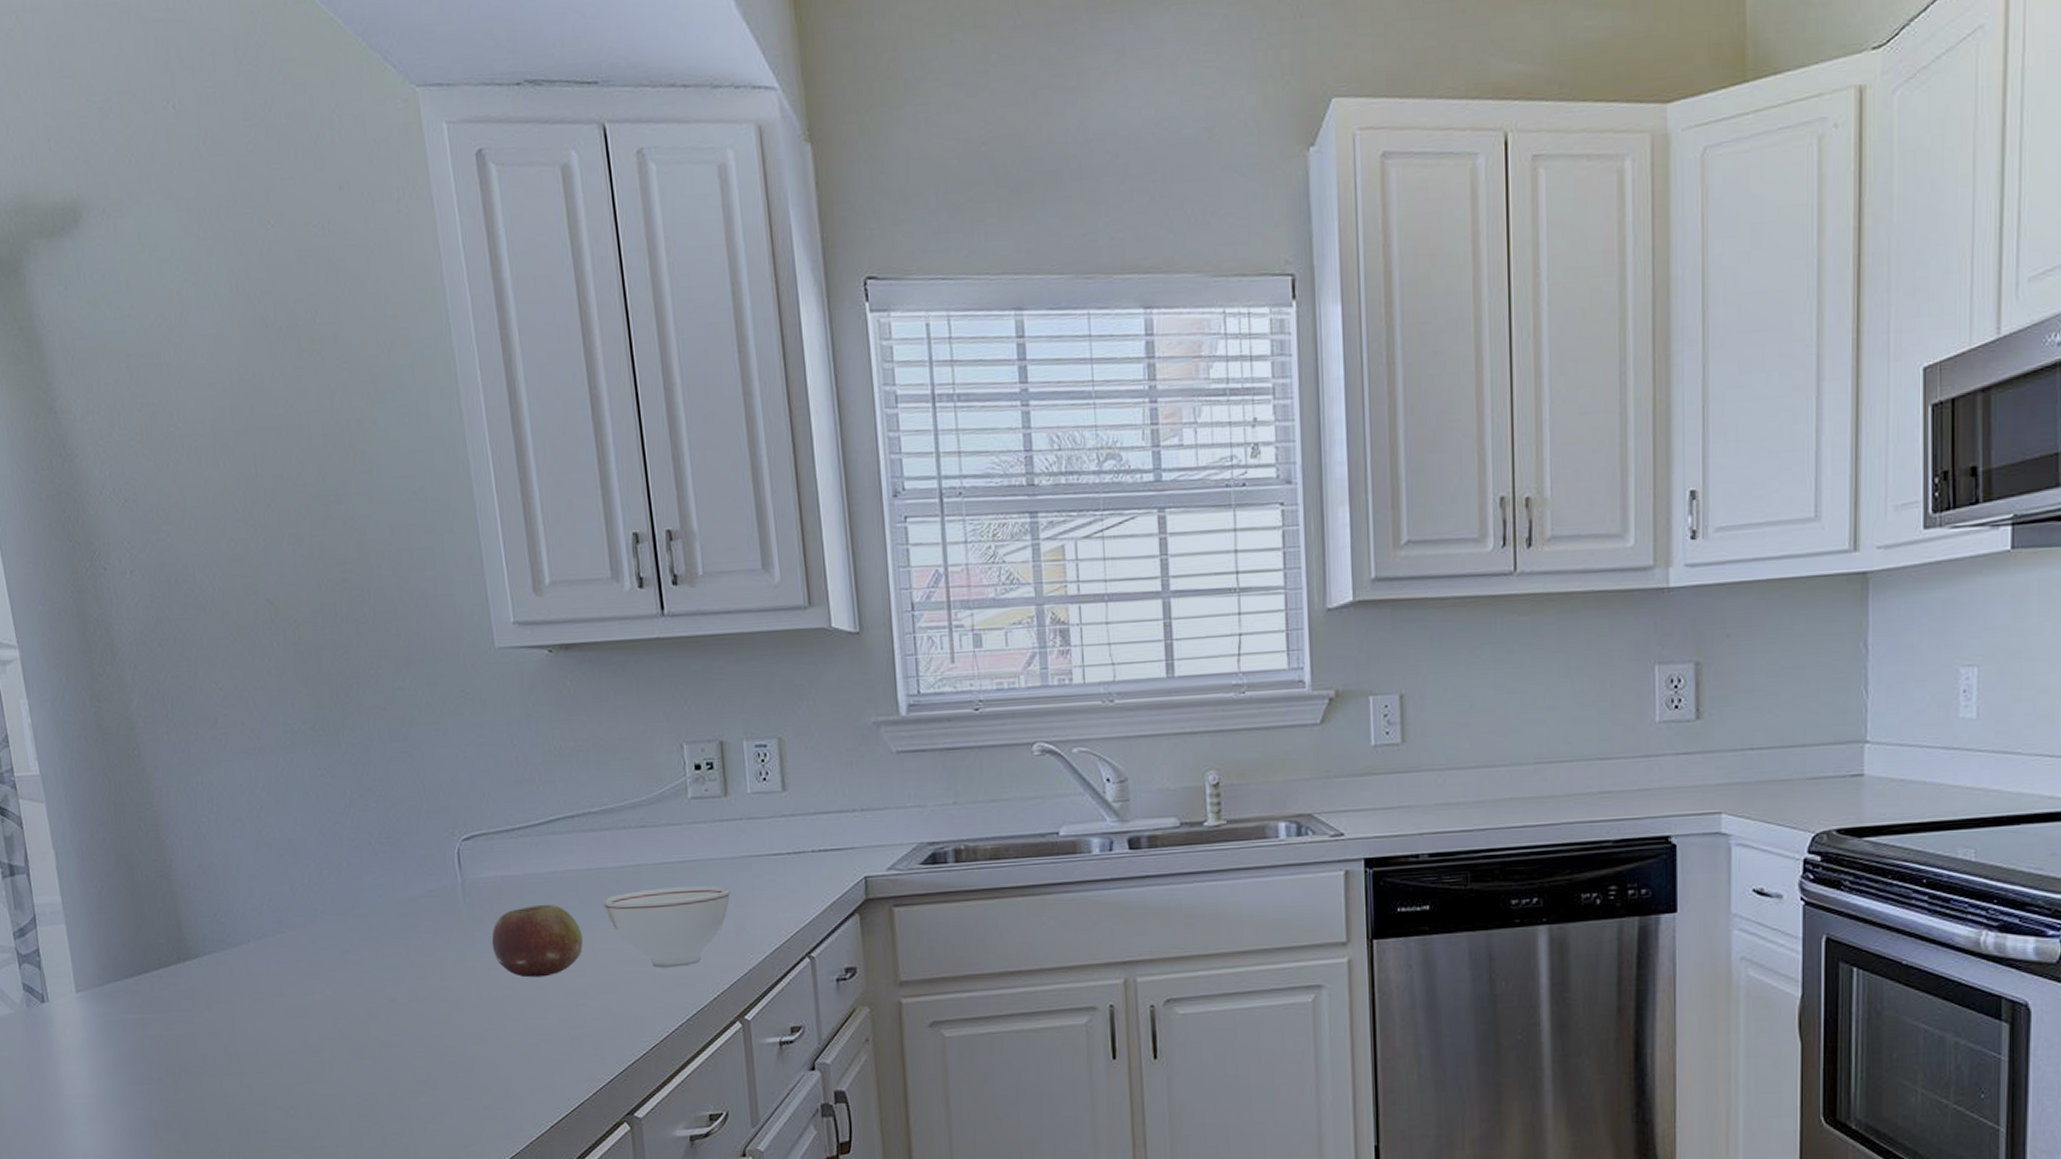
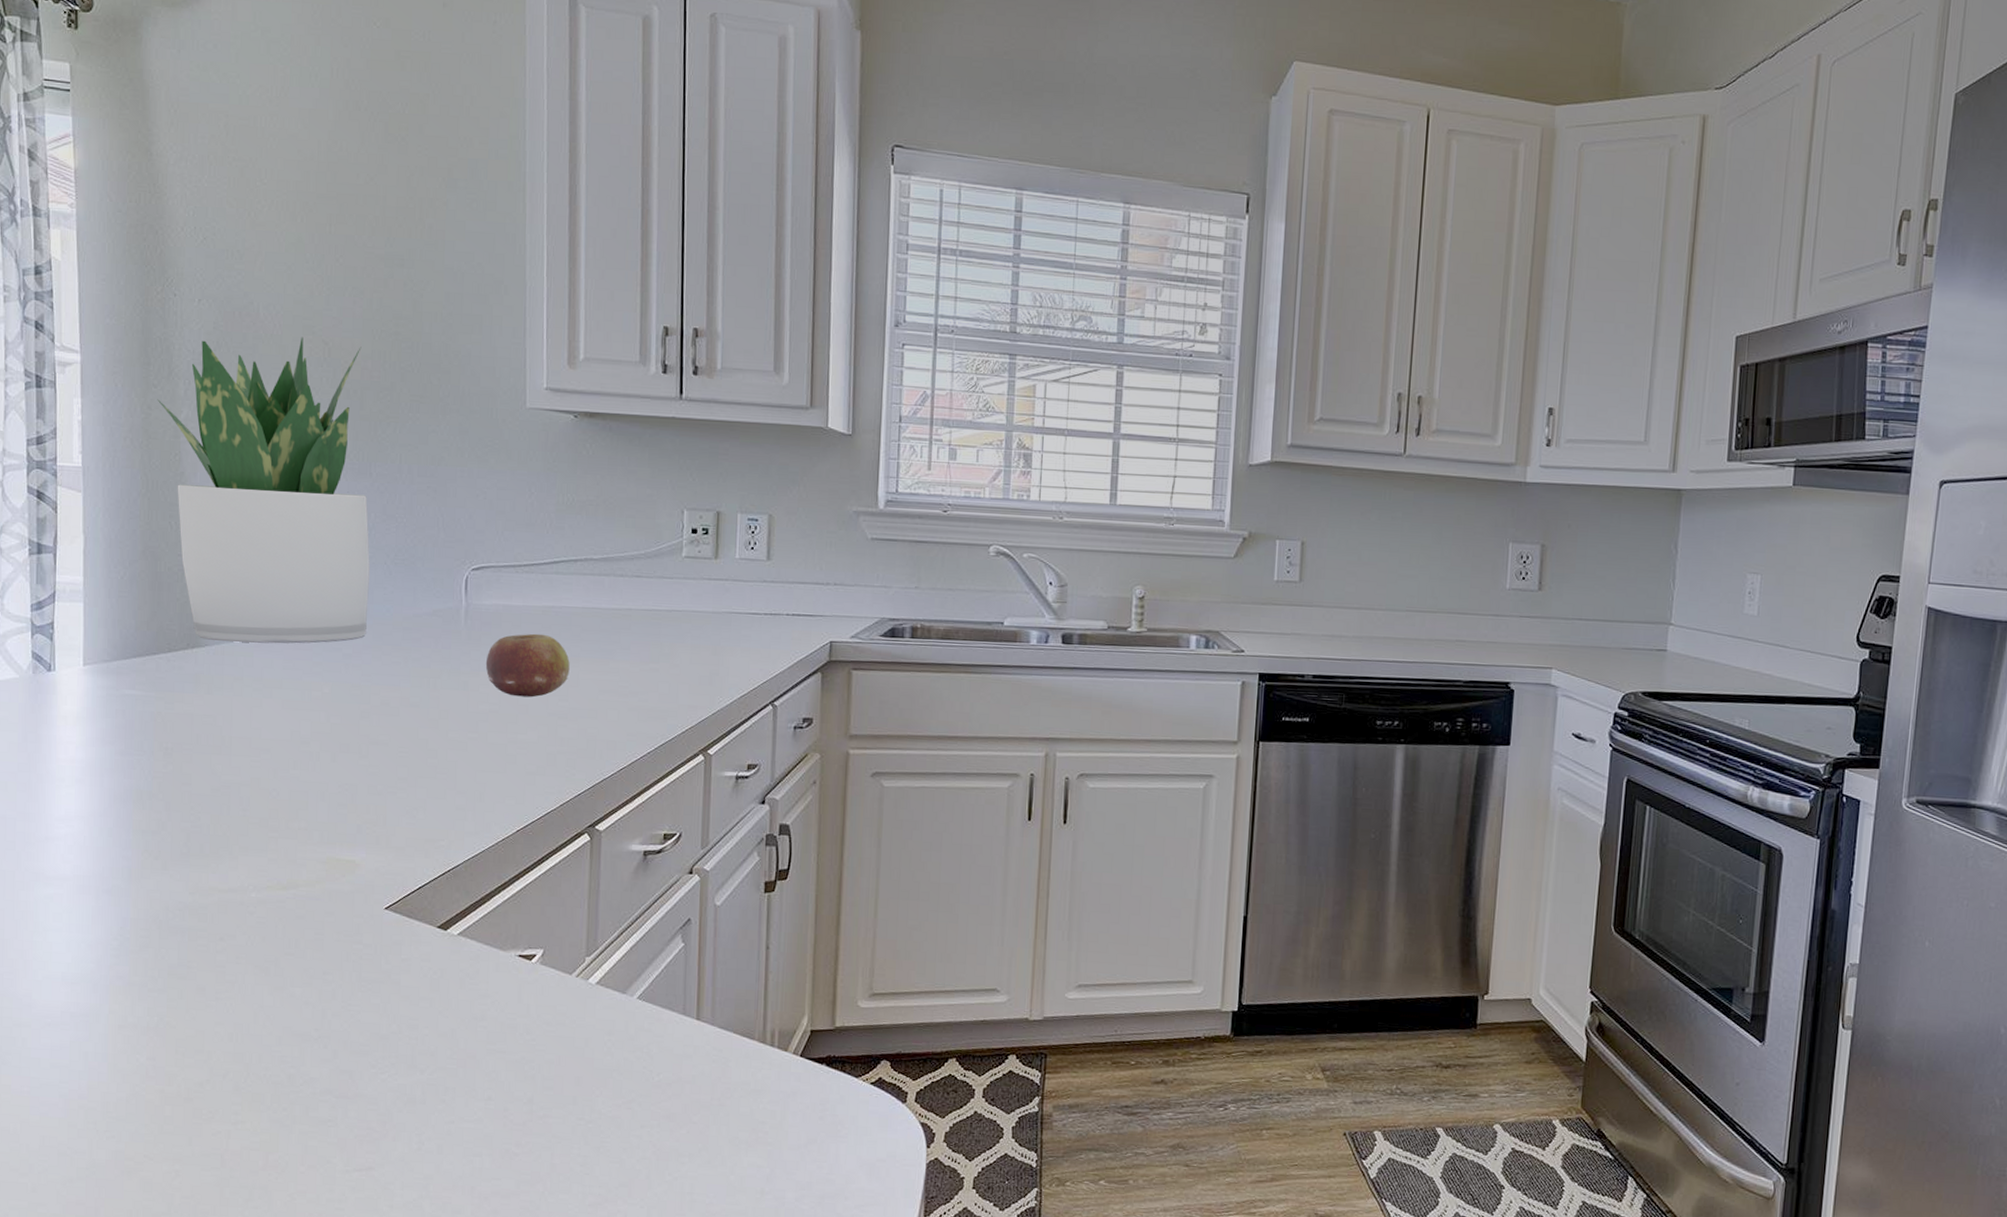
planter: none [105,598,361,951] -> present [157,337,370,644]
bowl: present [602,885,731,968] -> none [592,631,710,702]

